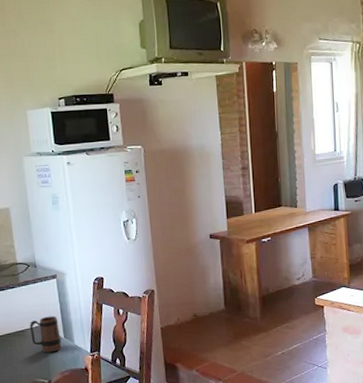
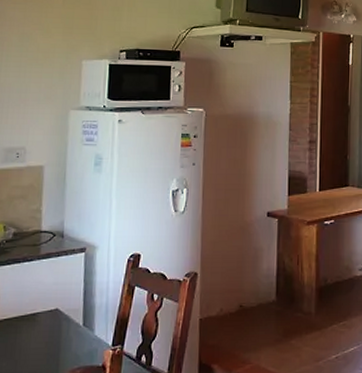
mug: present [30,316,62,353] -> none [42,297,79,344]

